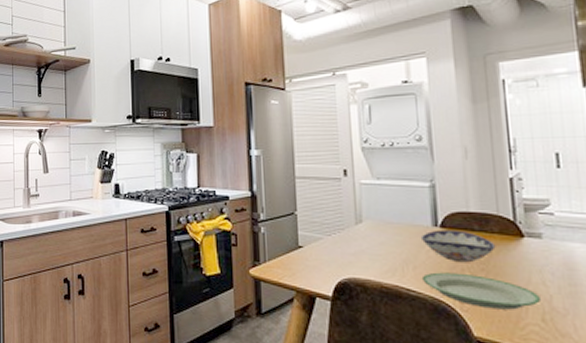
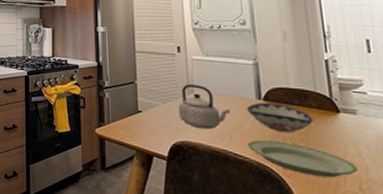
teapot: none [345,213,403,264] -> present [179,84,230,130]

